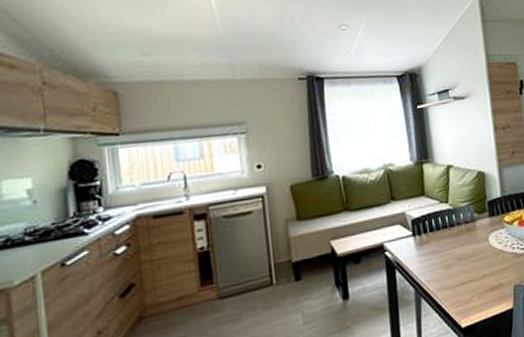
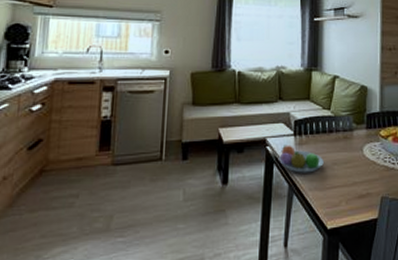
fruit bowl: none [399,246,449,275] -> present [278,145,324,173]

